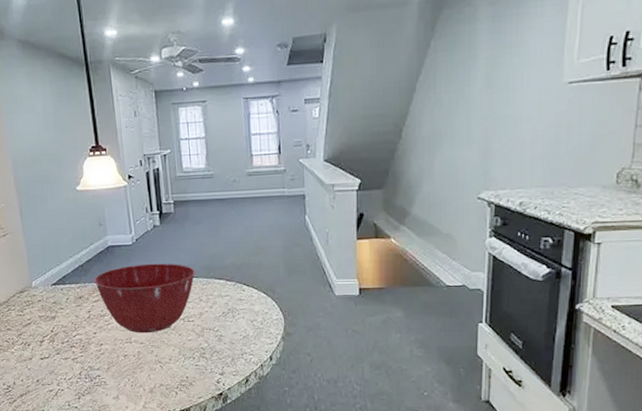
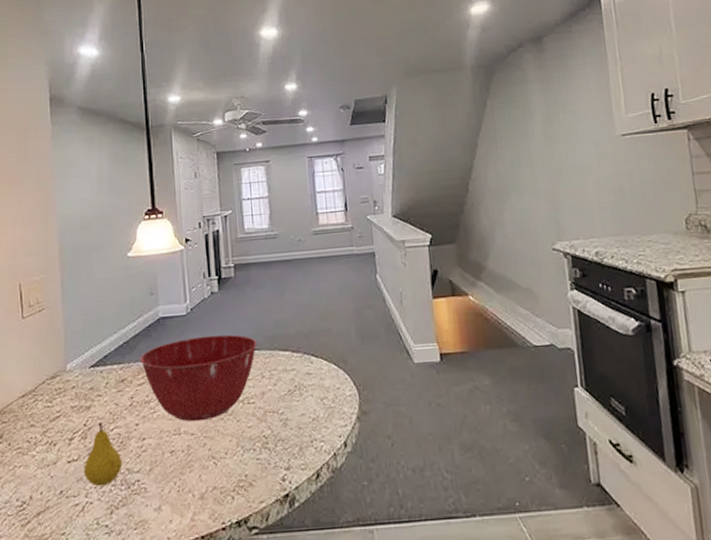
fruit: none [54,329,85,378] -> present [83,421,123,487]

